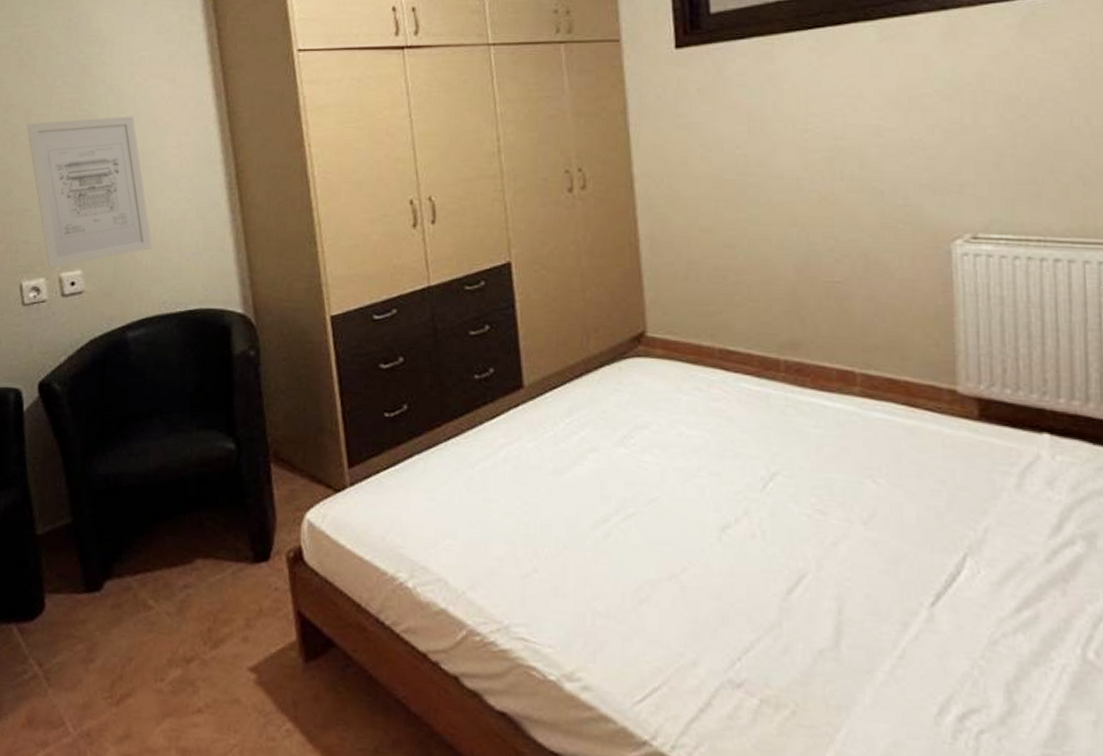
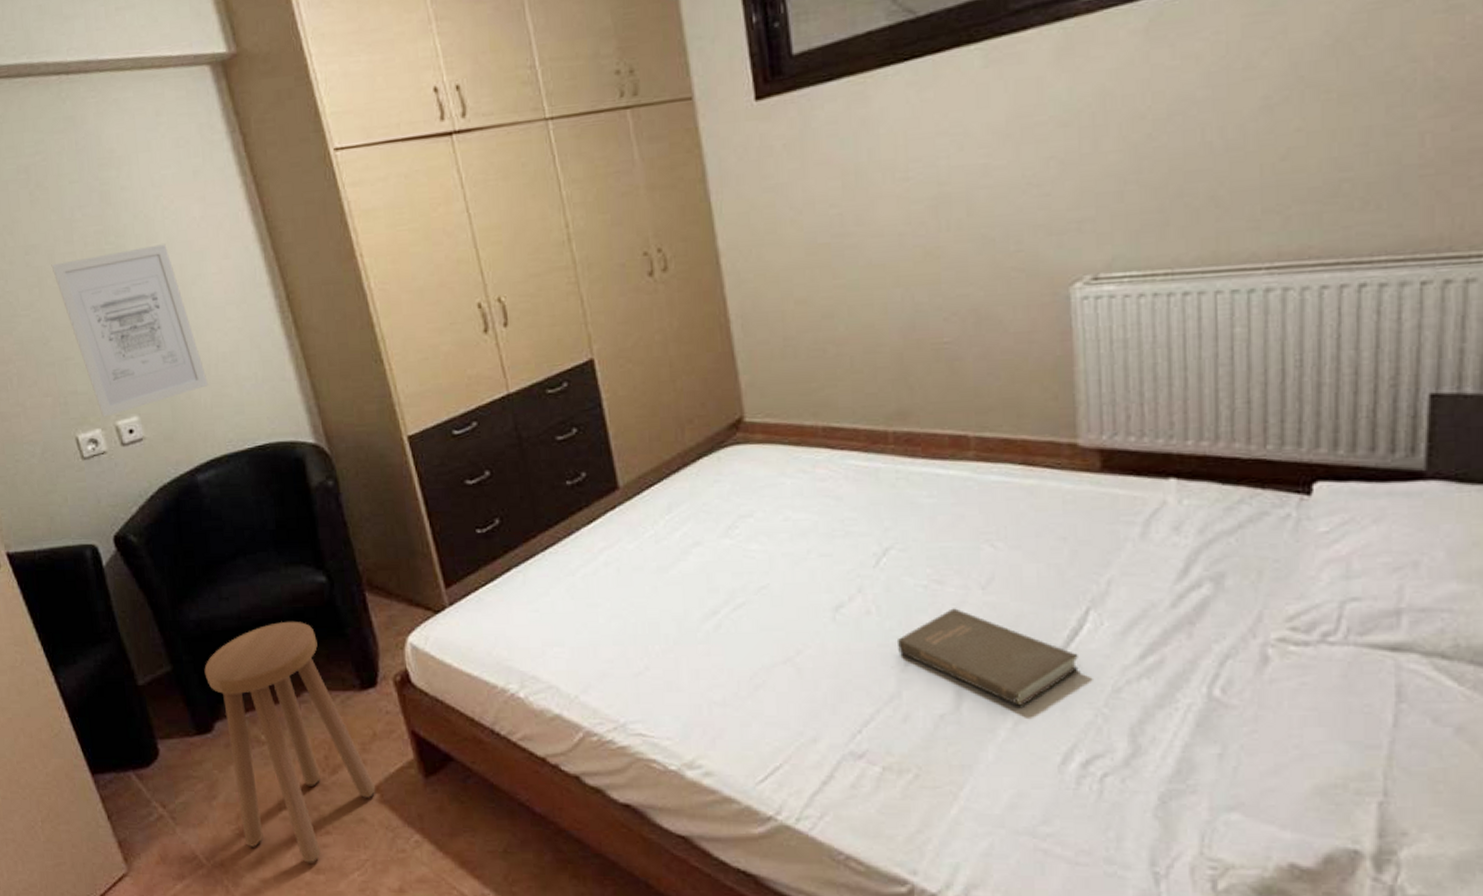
stool: none [103,485,255,743] -> present [204,622,376,863]
book: none [779,540,956,650] -> present [896,608,1079,707]

